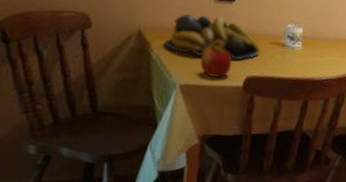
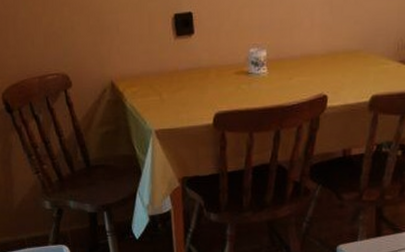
fruit bowl: present [163,14,261,60] -> none [134,53,226,98]
apple: present [200,45,233,78] -> none [169,85,200,118]

